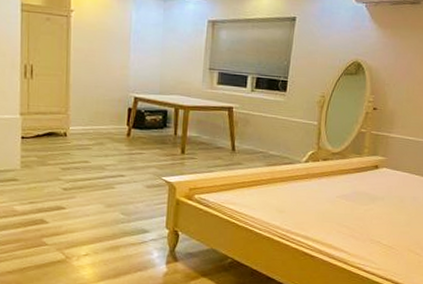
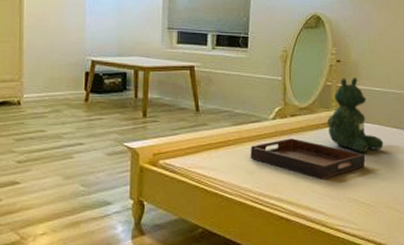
serving tray: none [280,181,392,222] -> present [250,138,366,181]
teddy bear: none [358,125,411,199] -> present [327,78,384,154]

